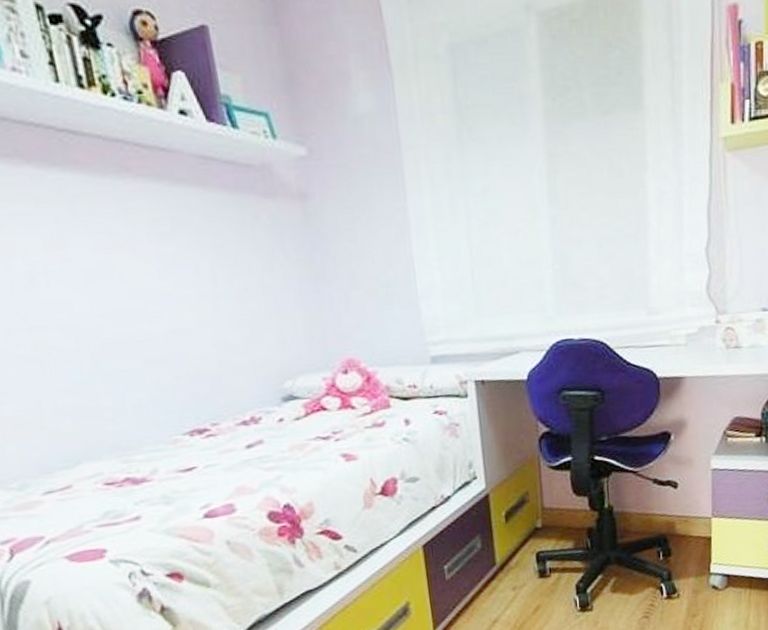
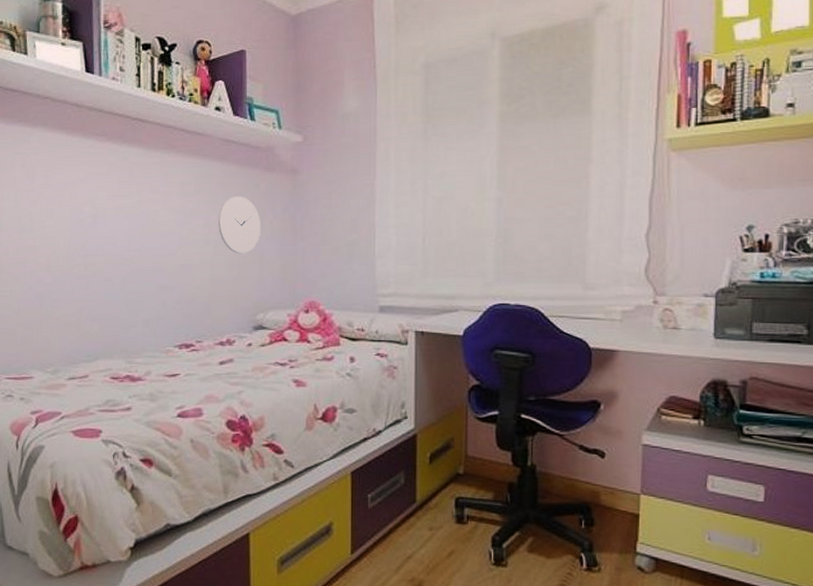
wall clock: none [211,233,272,309] -> present [218,196,261,254]

